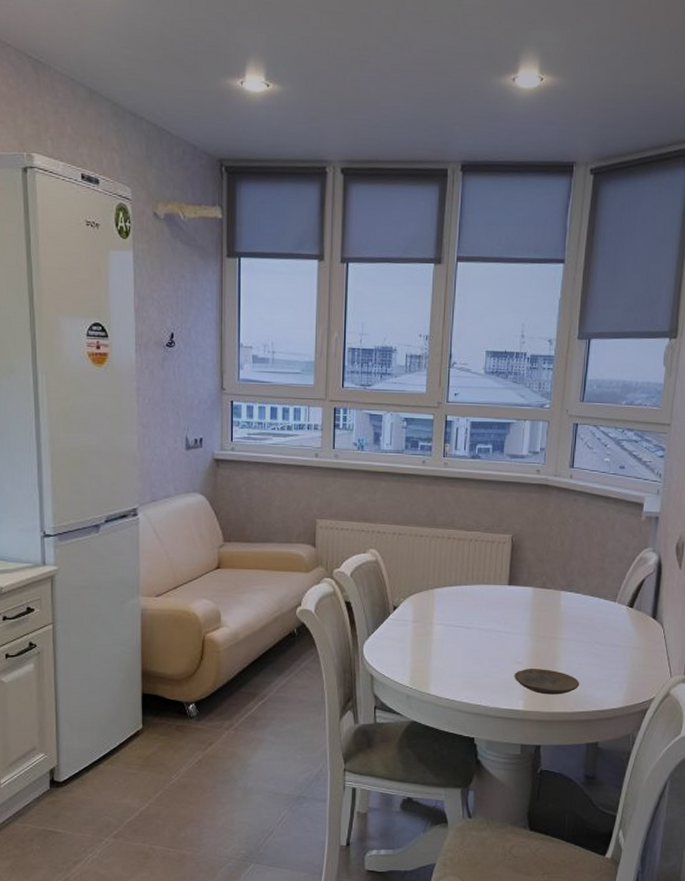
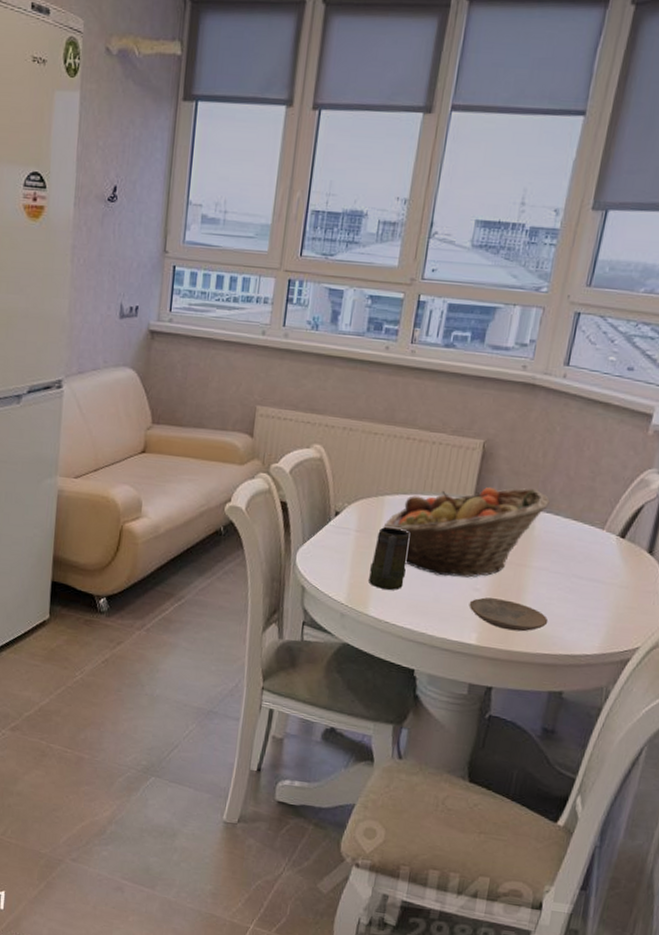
mug: none [428,616,459,670] -> present [369,527,410,590]
fruit basket: none [435,572,570,654] -> present [383,487,550,578]

